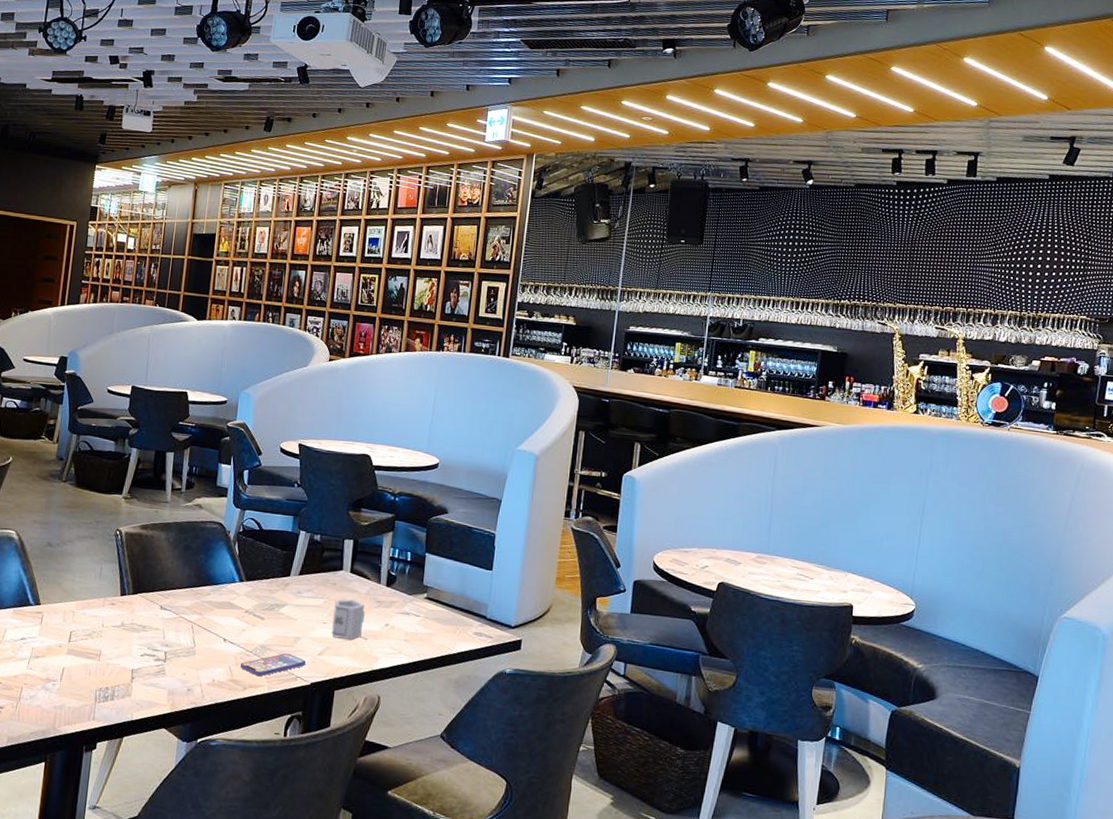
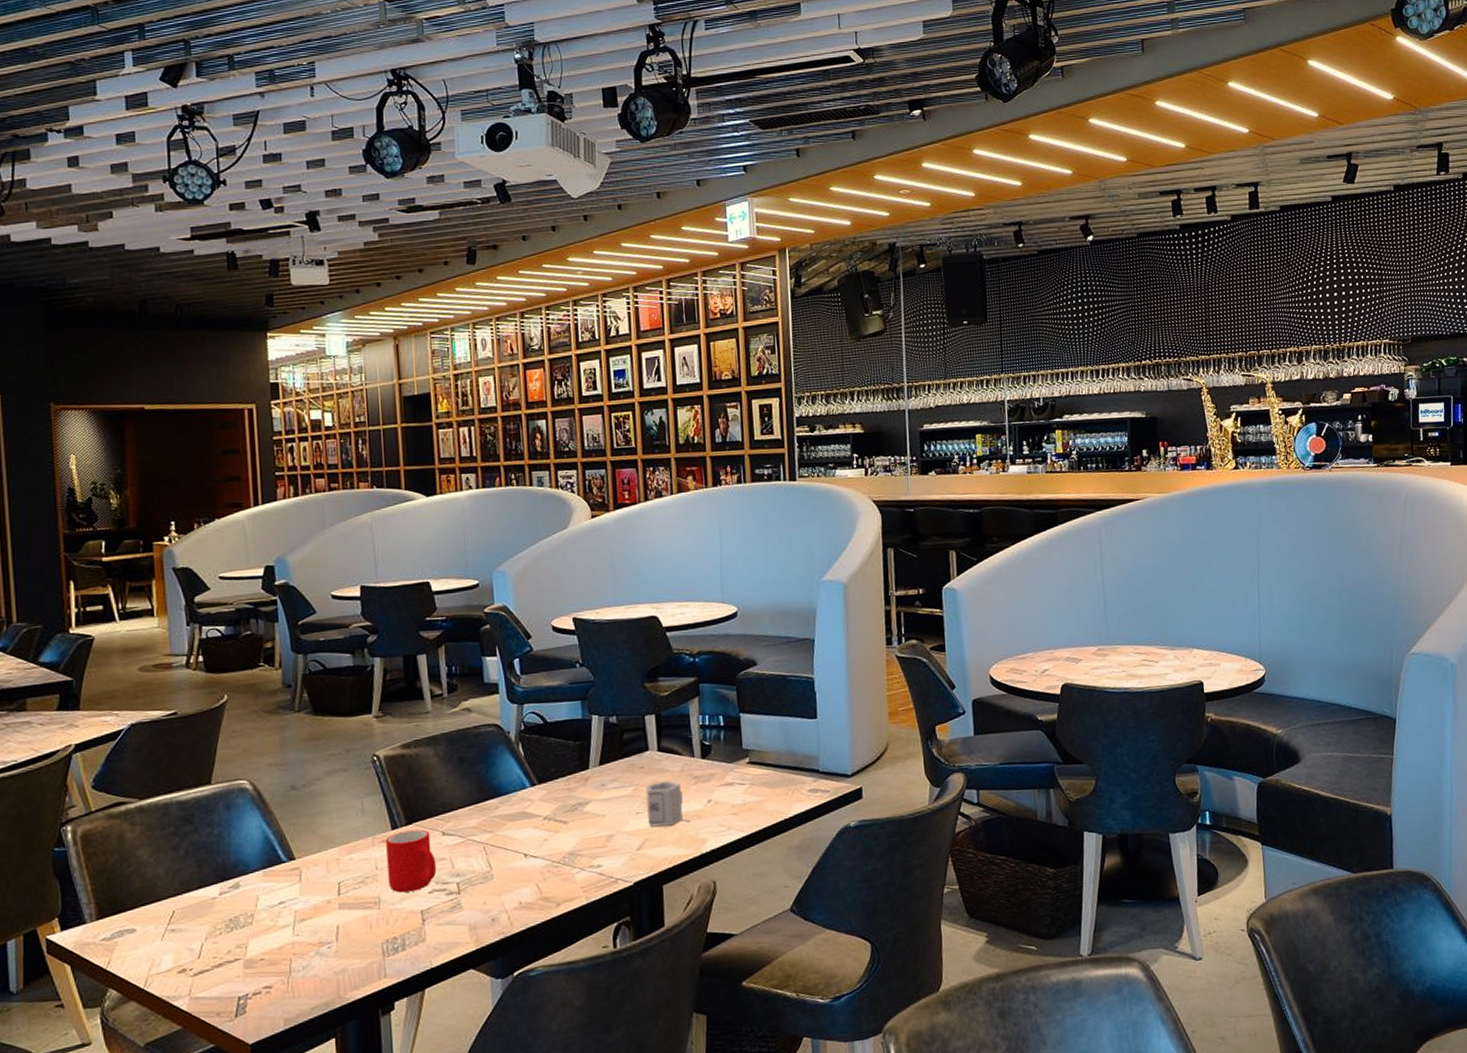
cup: none [110,598,152,652] -> present [386,829,437,893]
smartphone: present [239,653,306,677] -> none [548,854,625,888]

